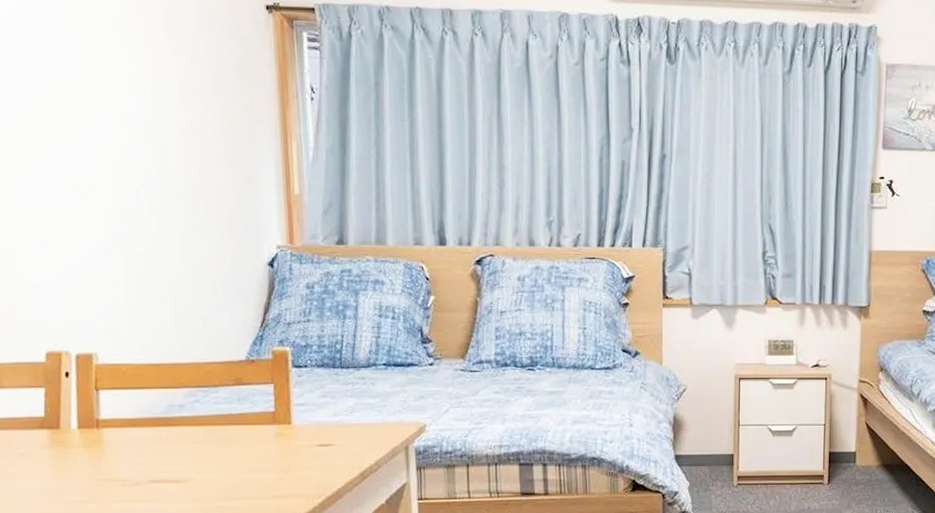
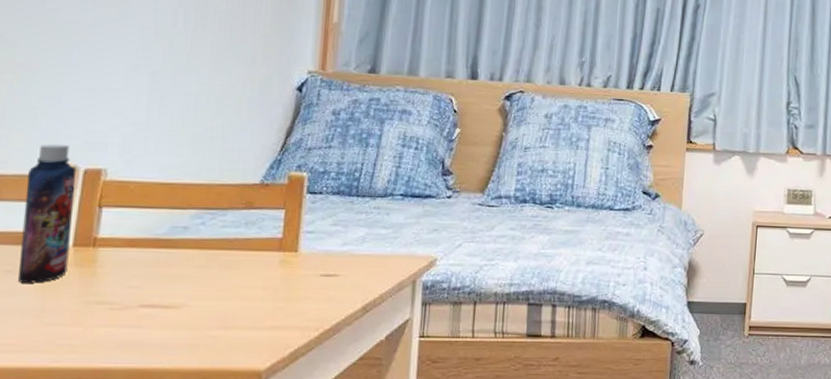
bottle: none [22,331,77,465] -> present [19,144,77,283]

